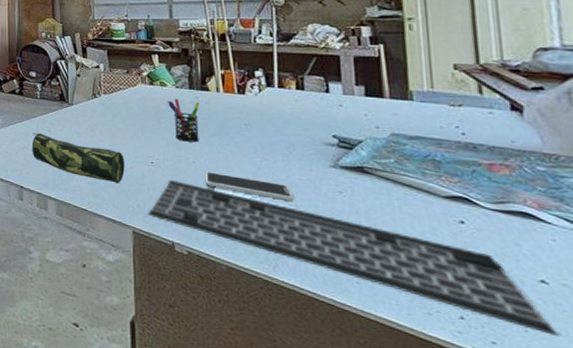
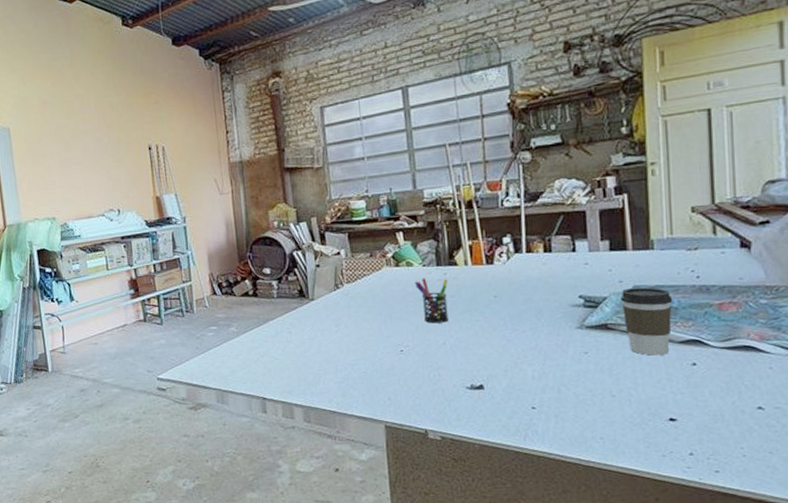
pencil case: present [32,132,125,184] -> none [271,336,374,379]
keyboard: present [147,180,559,336] -> none [399,366,770,455]
smartphone: present [205,171,294,201] -> none [455,351,543,370]
coffee cup: none [378,135,436,208] -> present [621,287,673,356]

